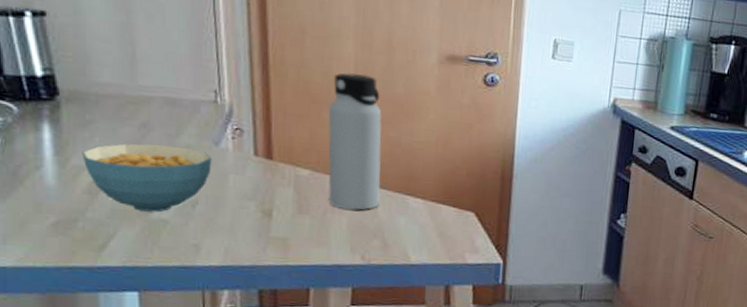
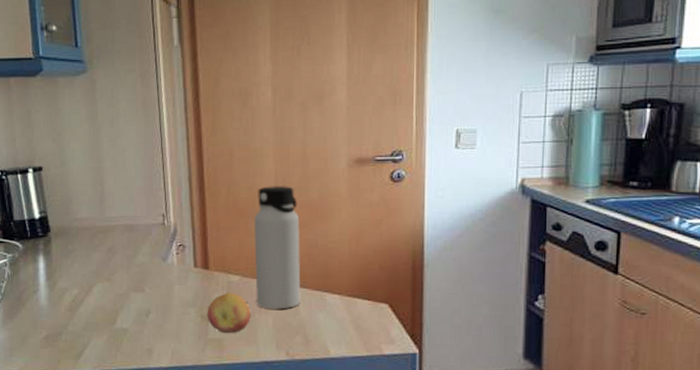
cereal bowl: present [82,143,212,213] -> none [66,264,161,323]
fruit: none [269,187,322,233] -> present [207,293,251,334]

